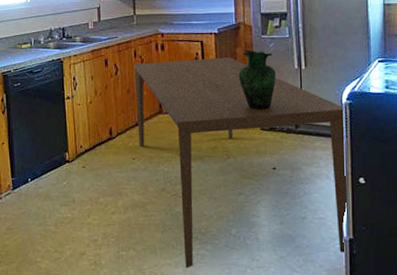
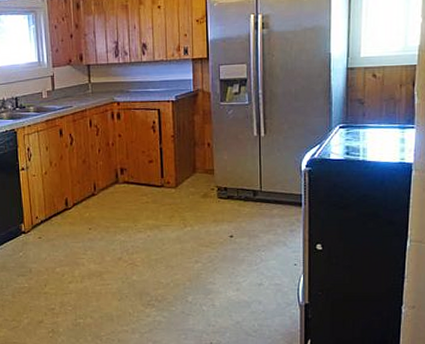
dining table: present [134,57,349,268] -> none [89,125,305,334]
pitcher: present [238,50,276,110] -> none [196,117,234,178]

